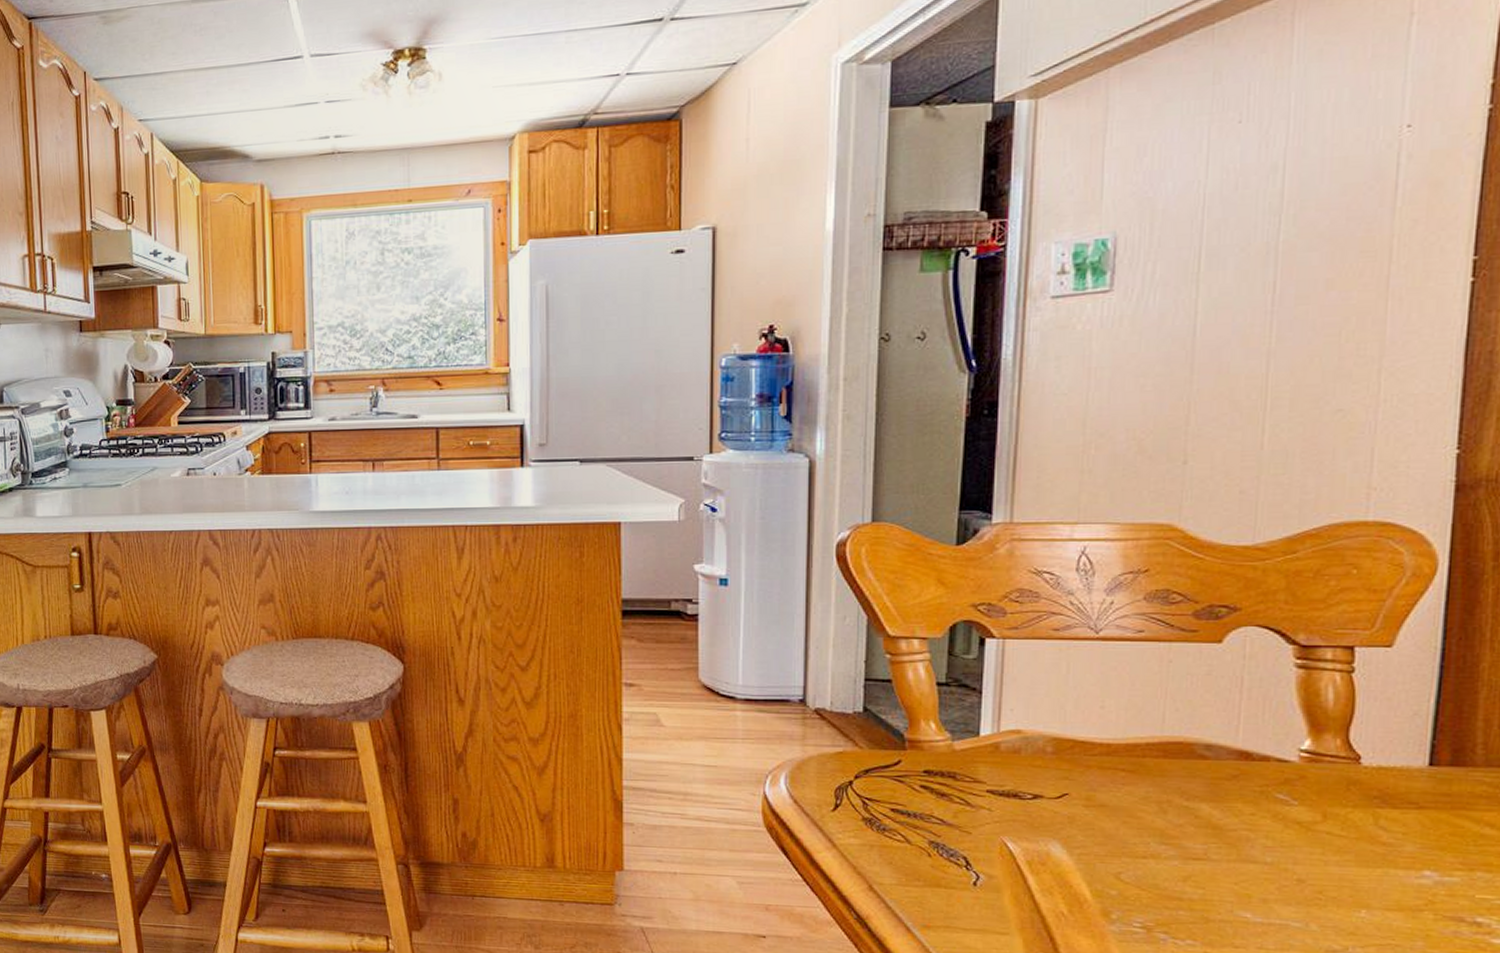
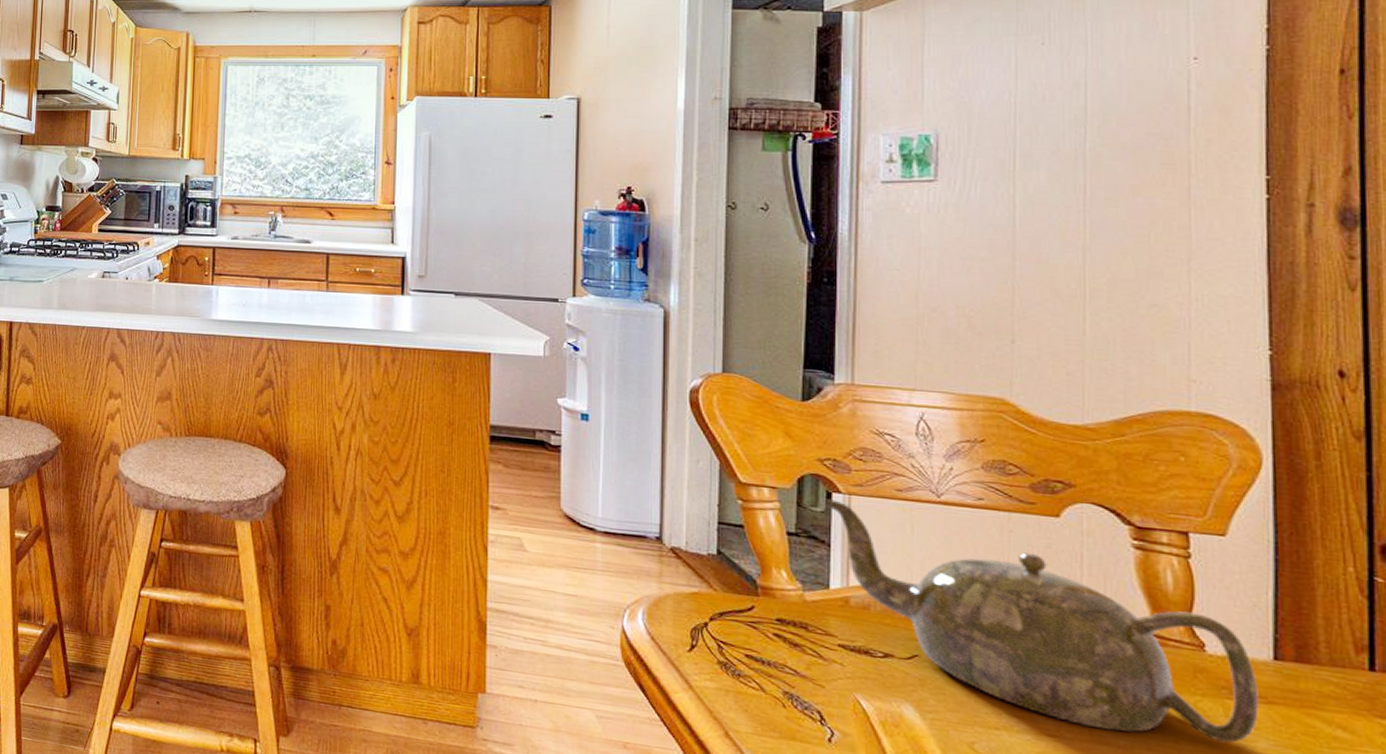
teapot: none [978,645,1411,850] -> present [826,499,1261,743]

